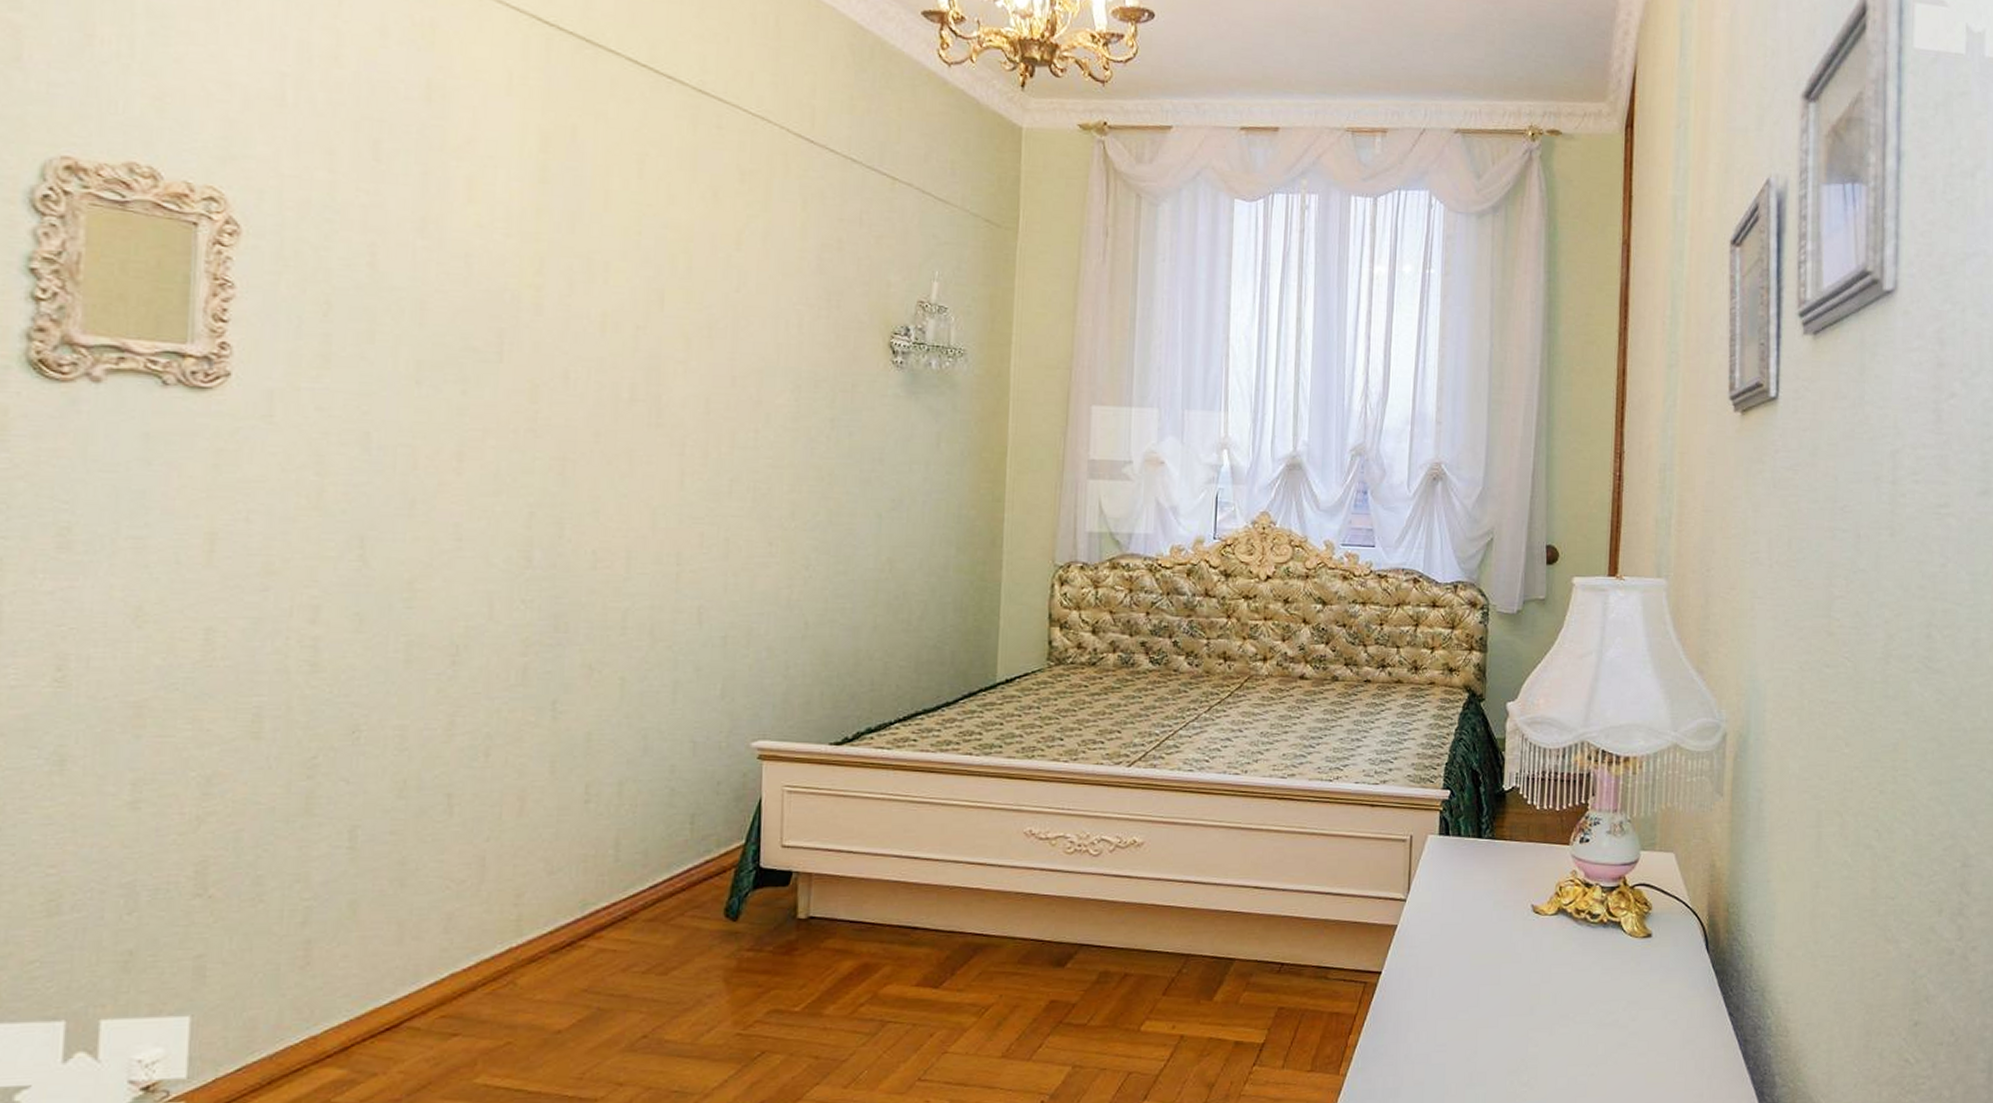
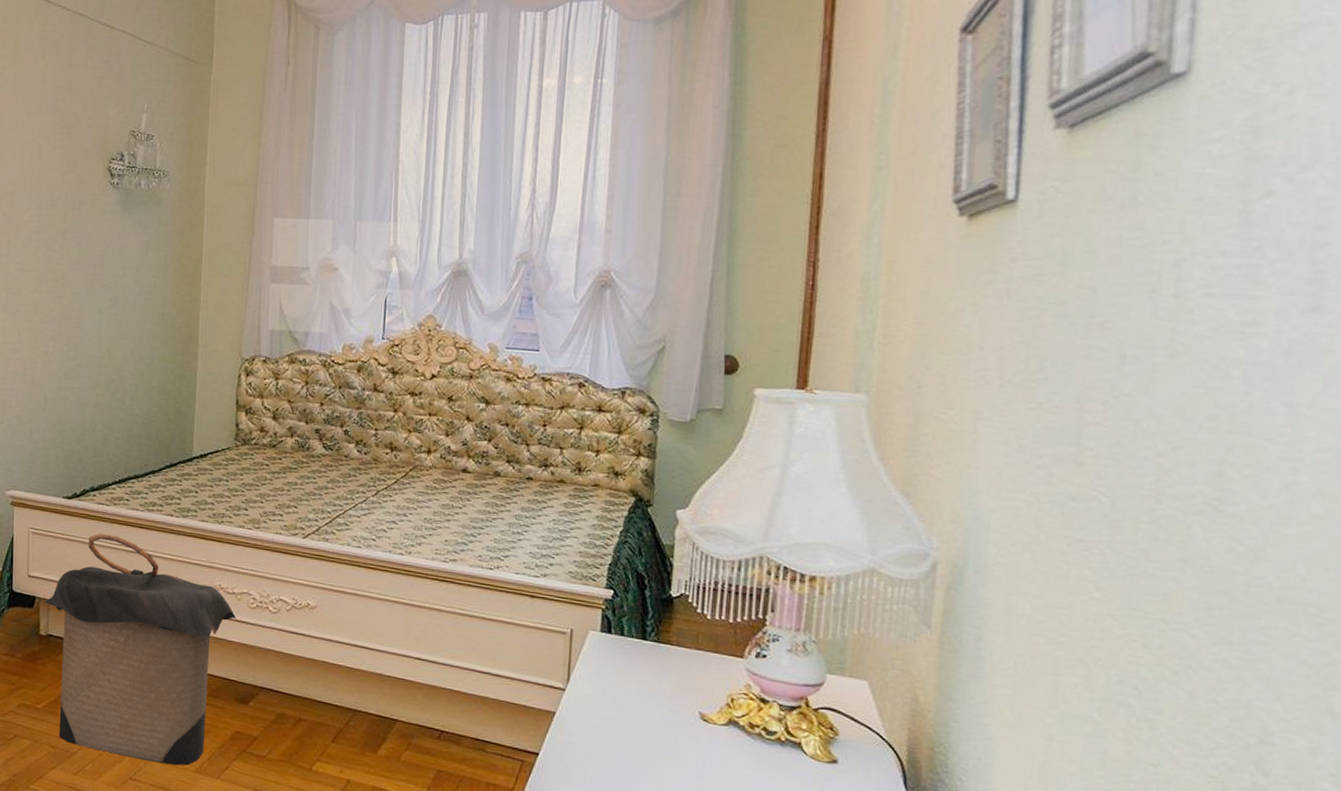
laundry hamper: none [803,783,1050,1055] -> present [44,533,236,766]

